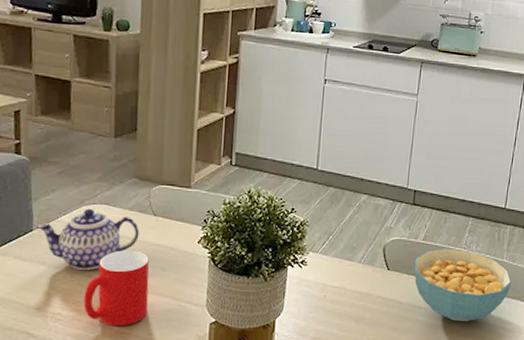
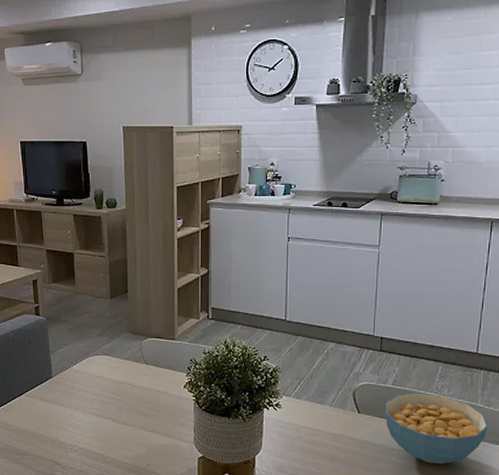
teapot: present [37,208,139,271] -> none [55,359,135,411]
cup: present [83,250,149,326] -> none [94,394,145,458]

